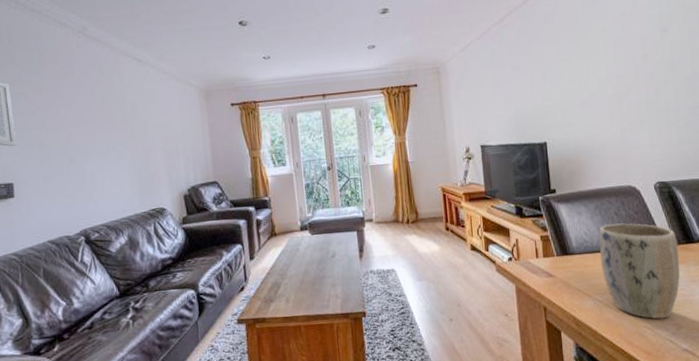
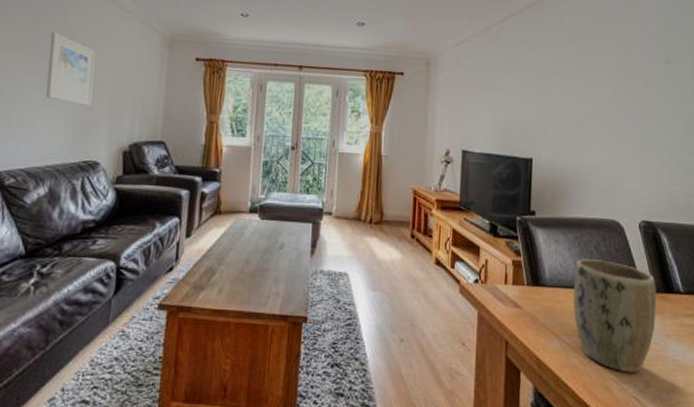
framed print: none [103,102,149,162] -> present [46,32,95,106]

